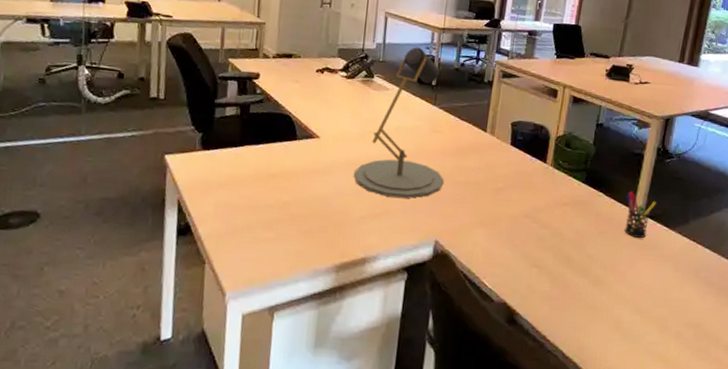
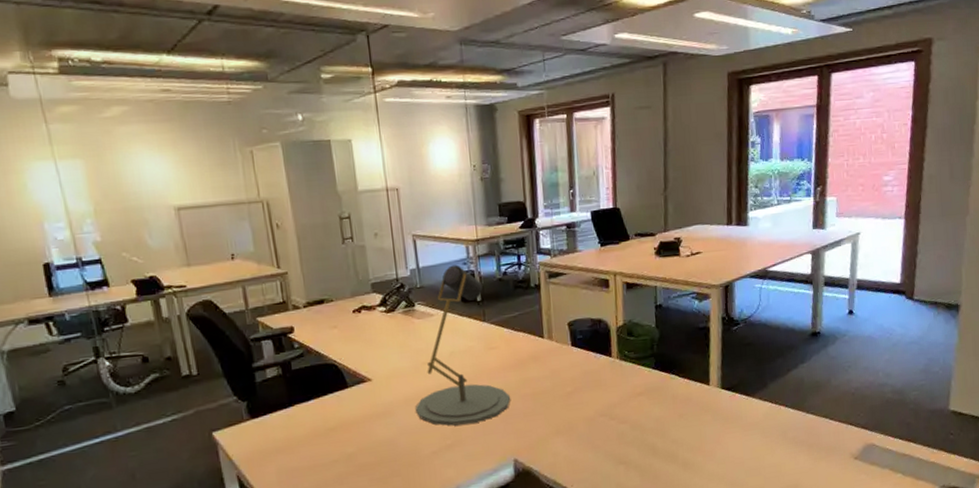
pen holder: present [624,191,657,238] -> none [699,367,732,413]

